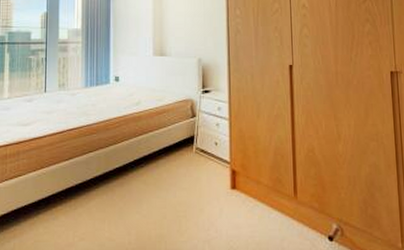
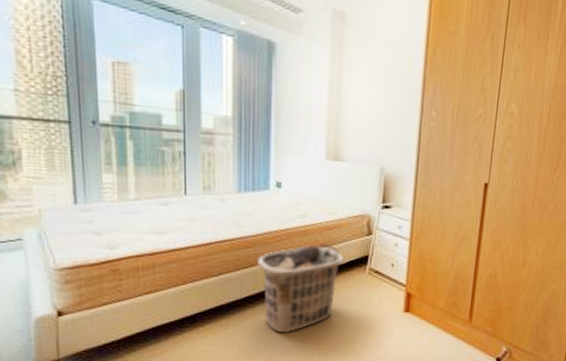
clothes hamper: none [100,126,173,213] -> present [256,243,344,334]

